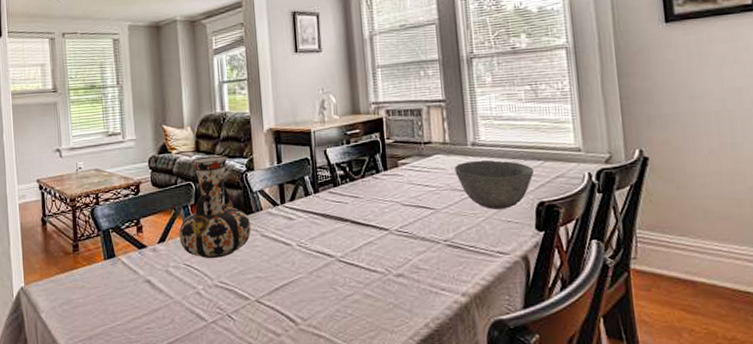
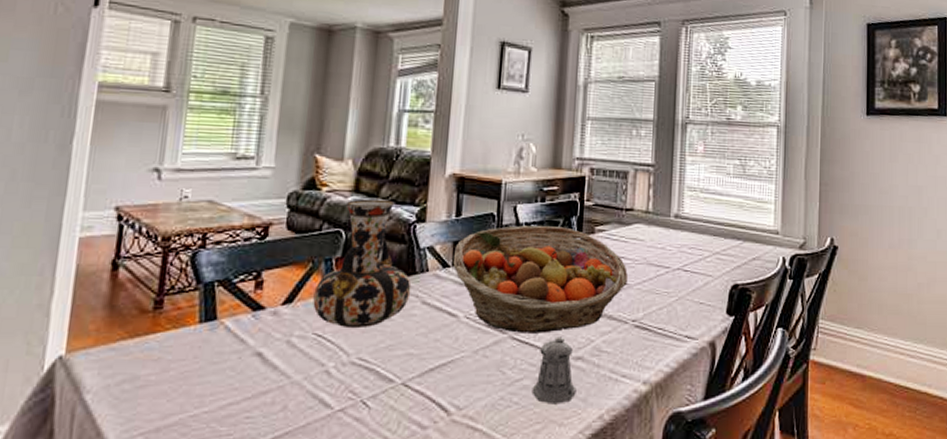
fruit basket: none [280,163,434,257] -> present [452,225,628,333]
pepper shaker: none [362,257,402,315] -> present [531,337,576,404]
bowl: present [455,160,534,210] -> none [654,234,732,289]

